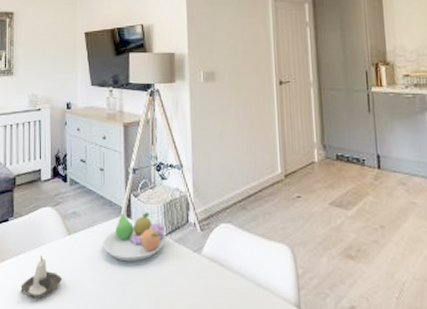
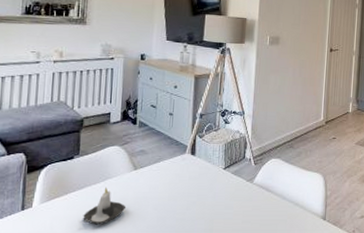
fruit bowl: present [103,212,166,262] -> none [167,150,225,191]

